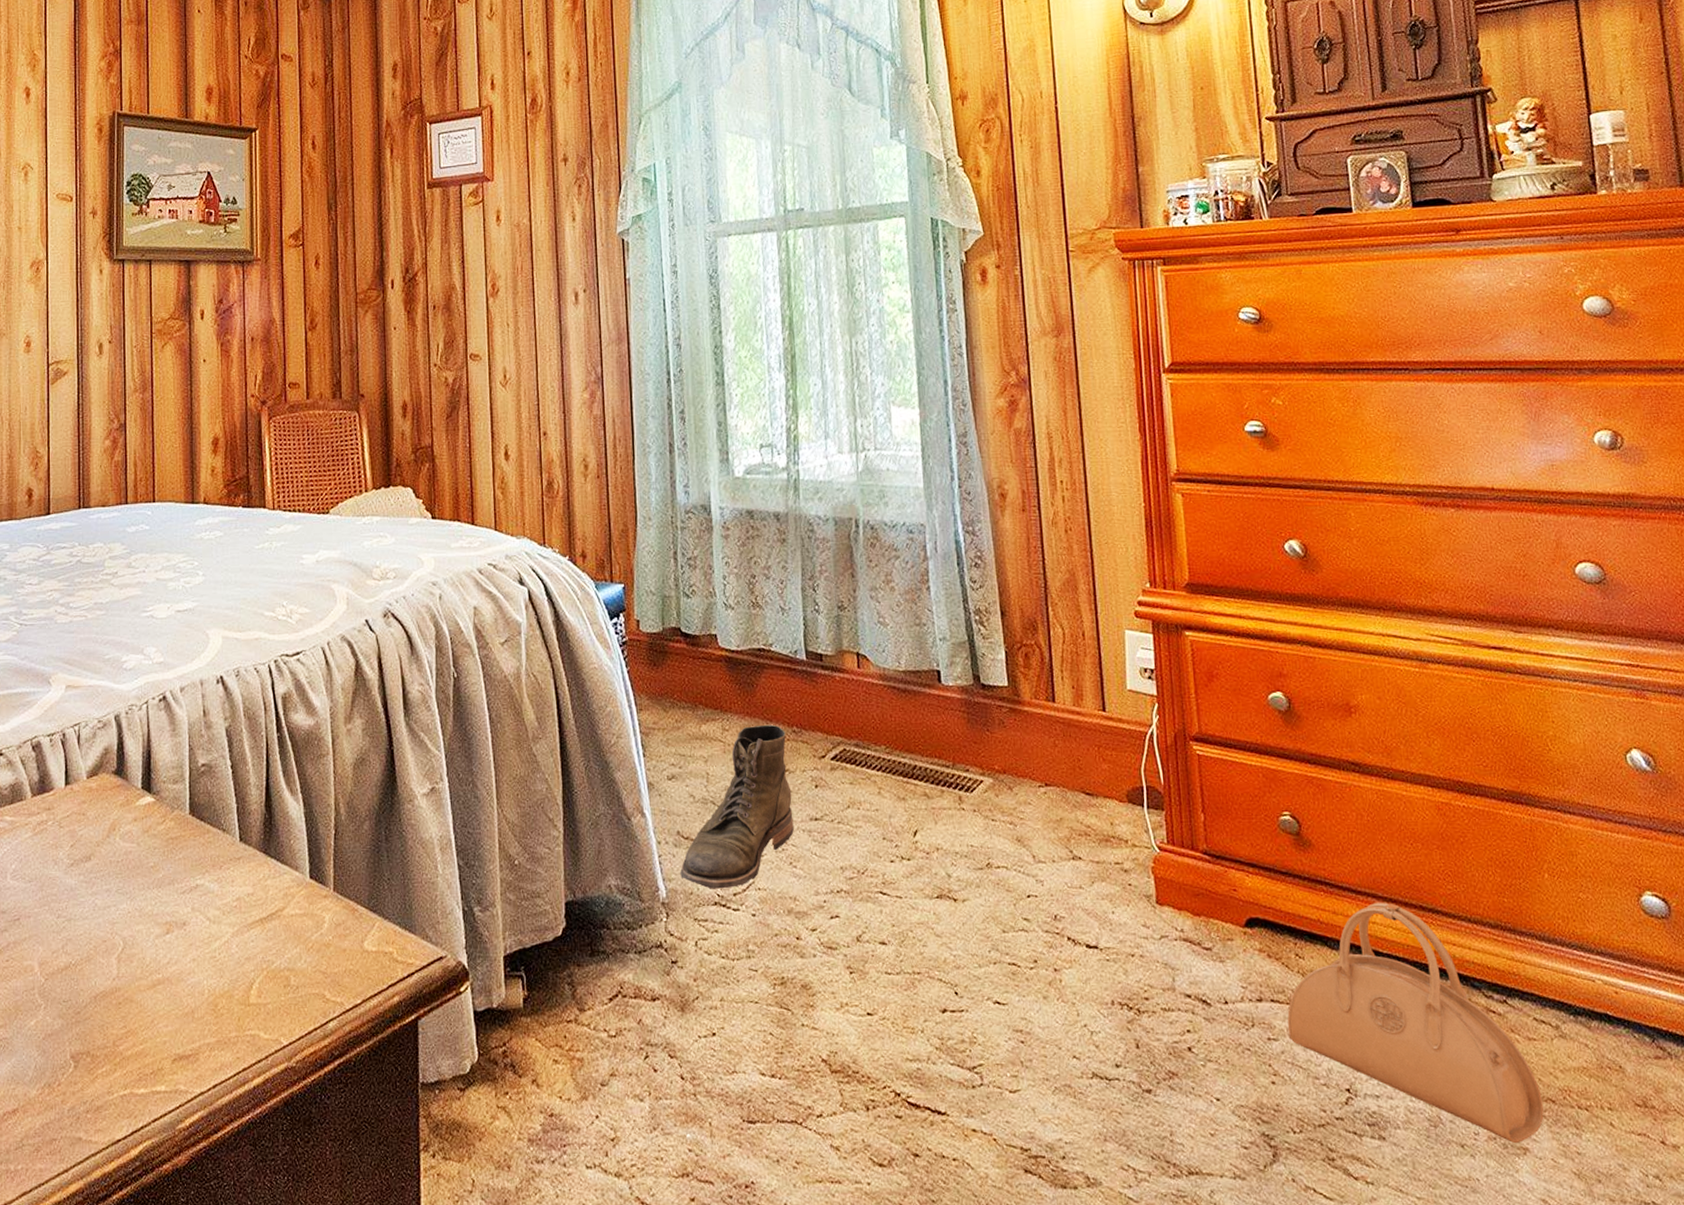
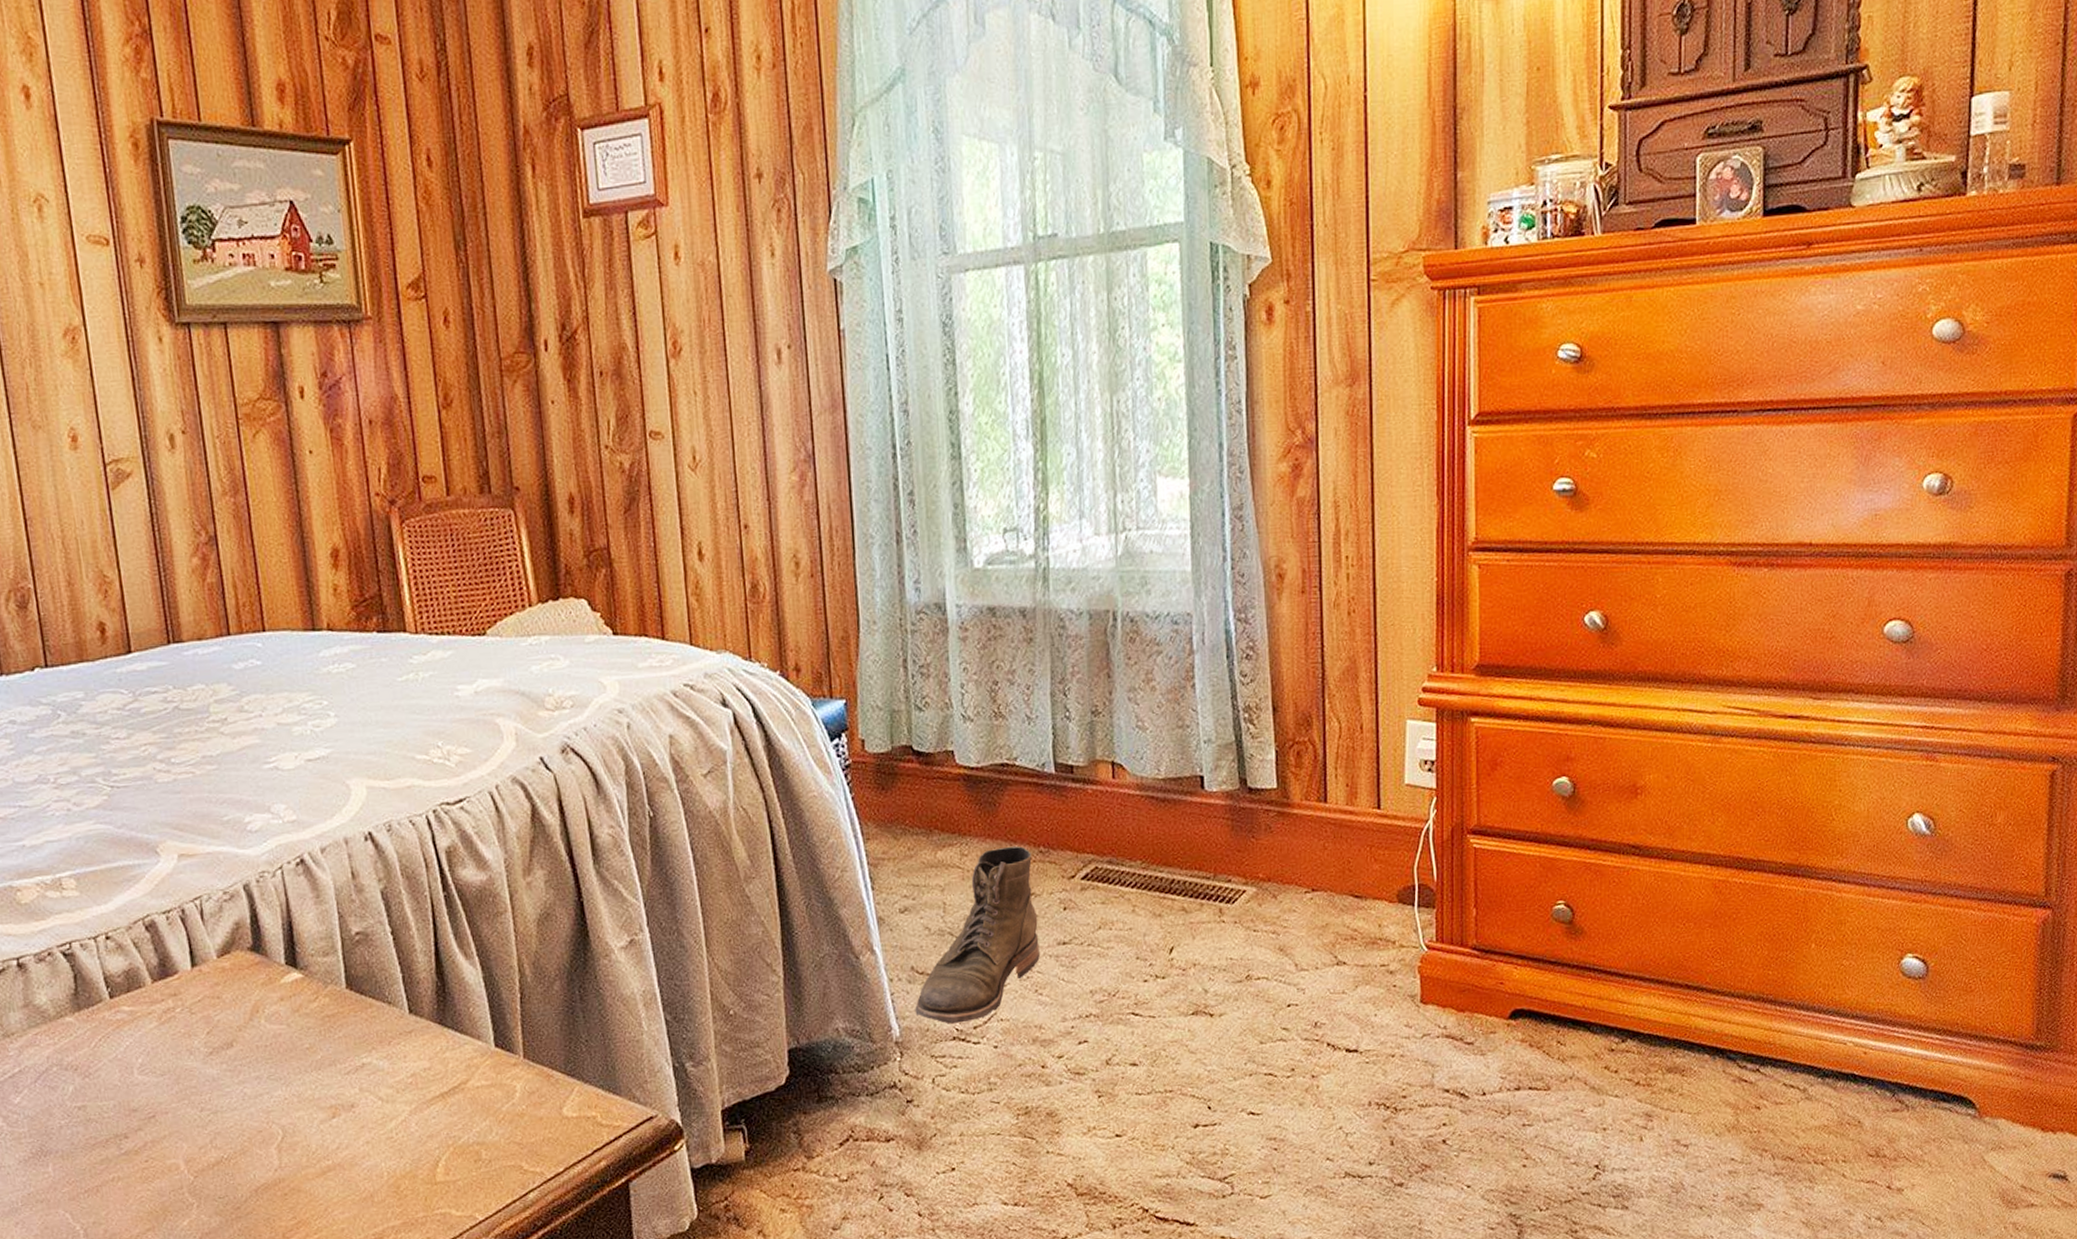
handbag: present [1287,901,1544,1144] -> none [1543,983,1782,1201]

